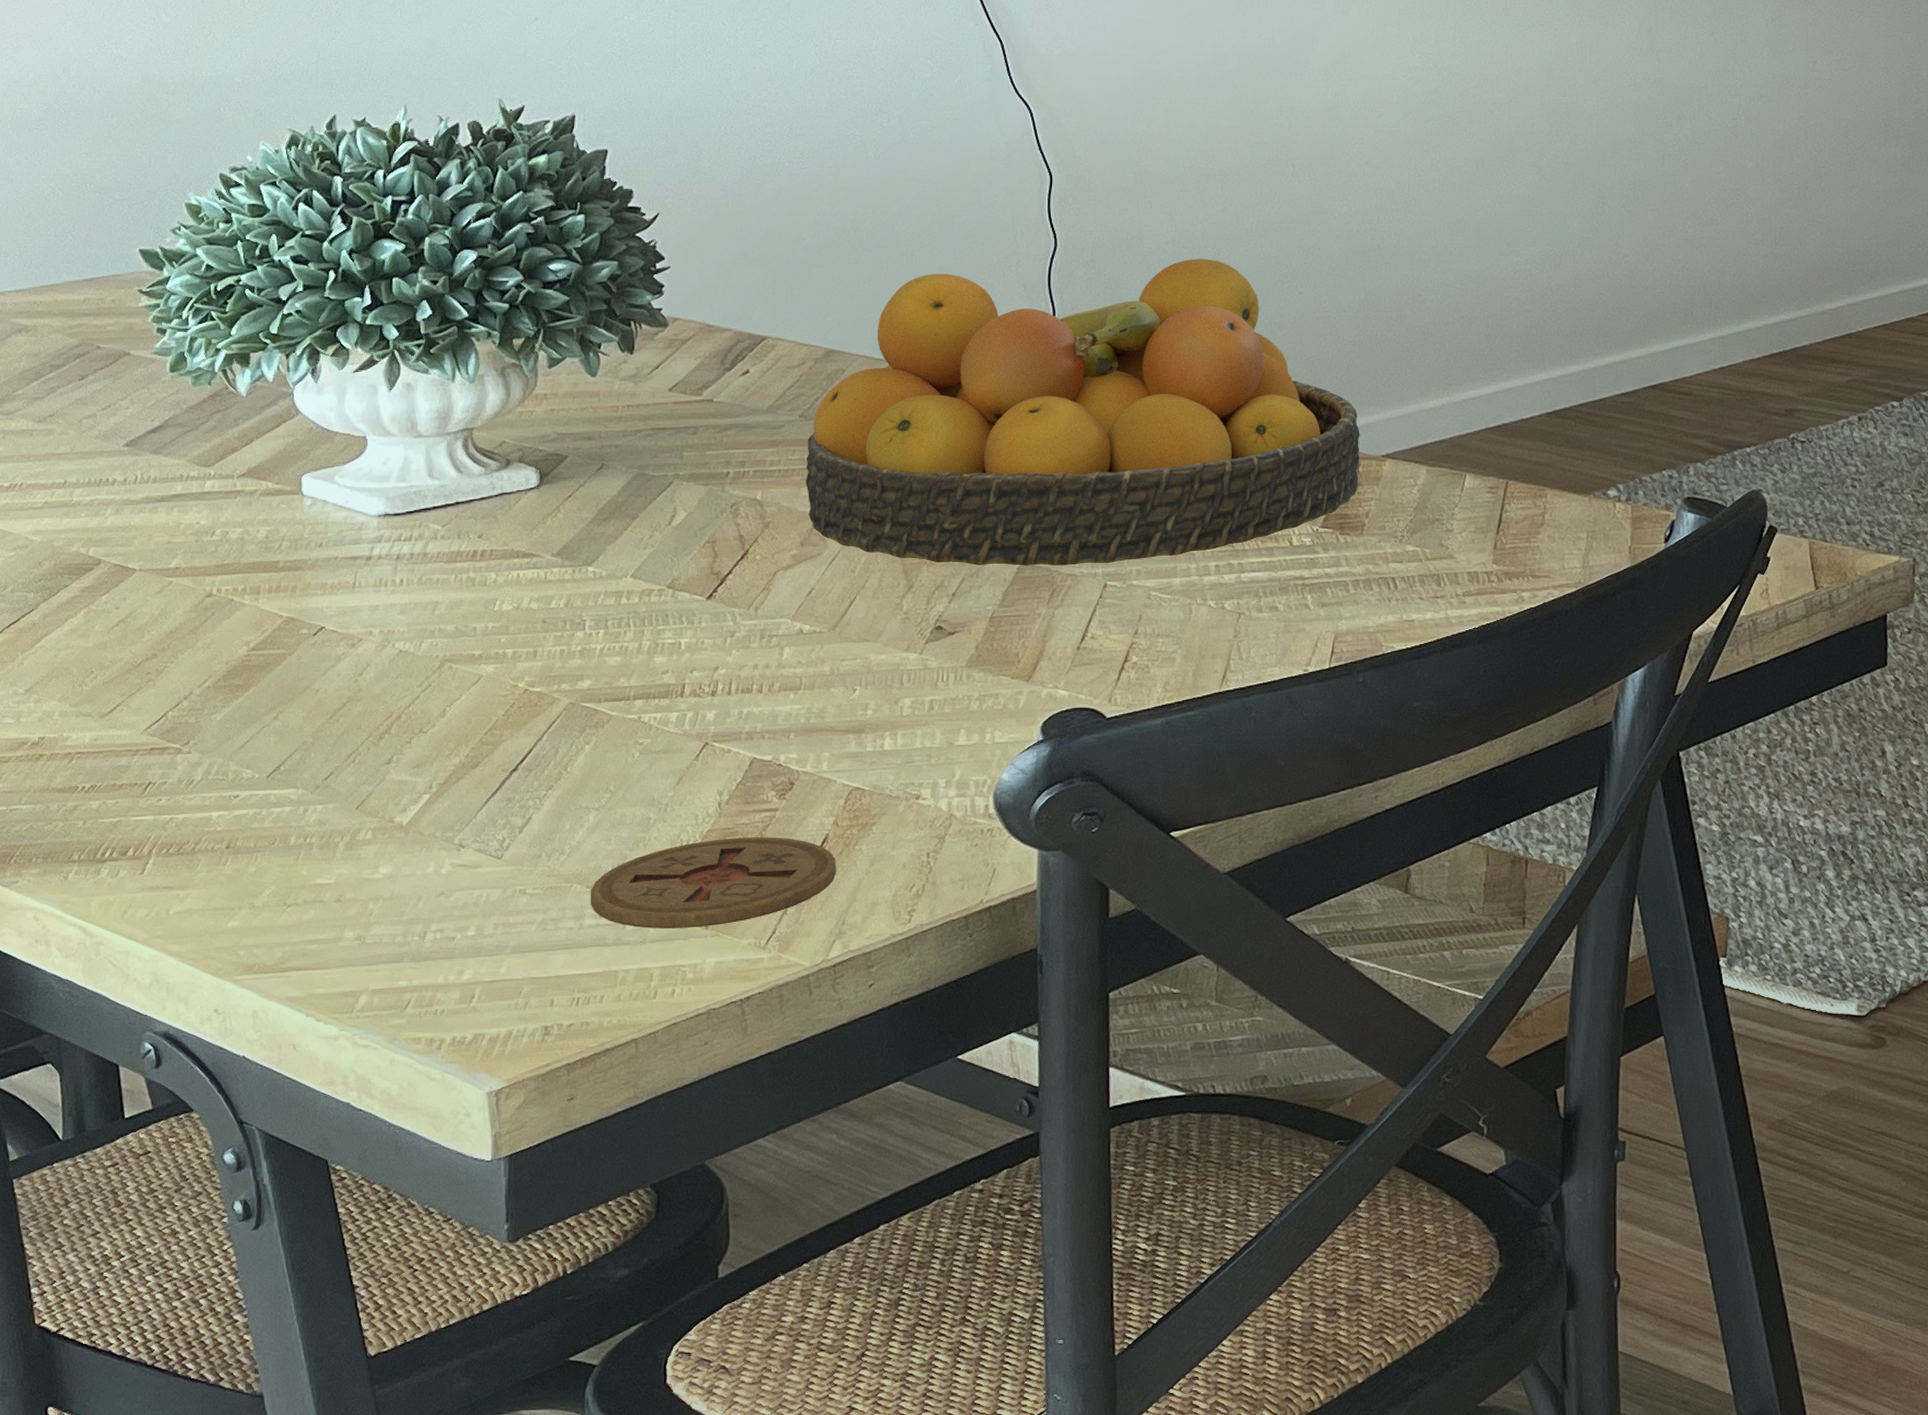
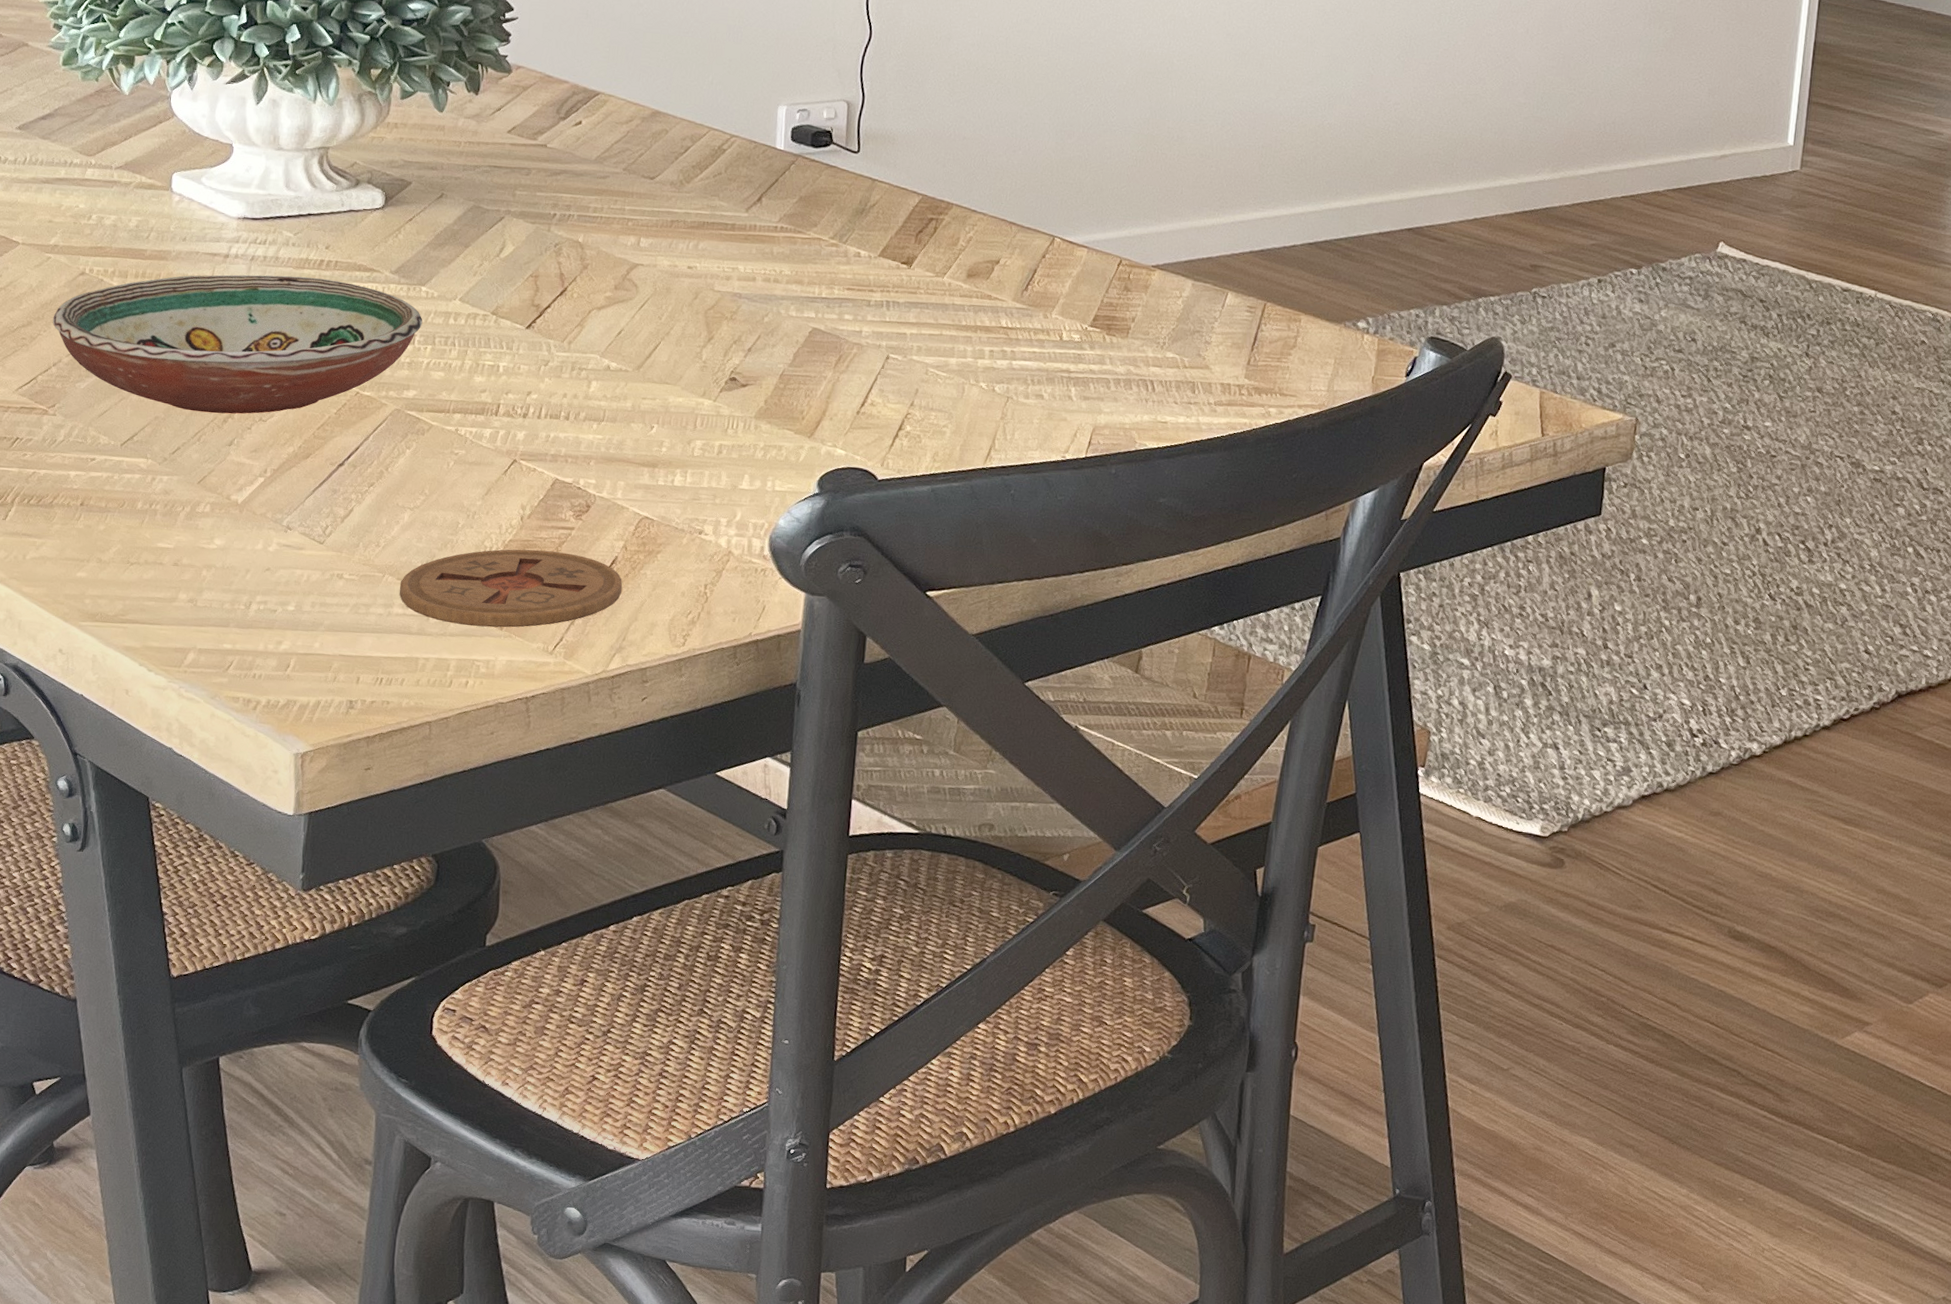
decorative bowl: none [180,570,592,731] -> present [52,274,423,414]
fruit bowl: present [805,259,1360,566] -> none [624,50,1134,338]

